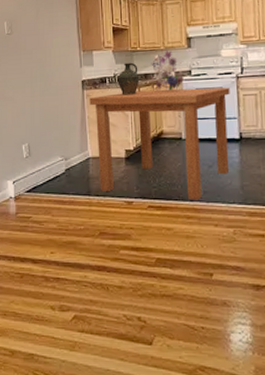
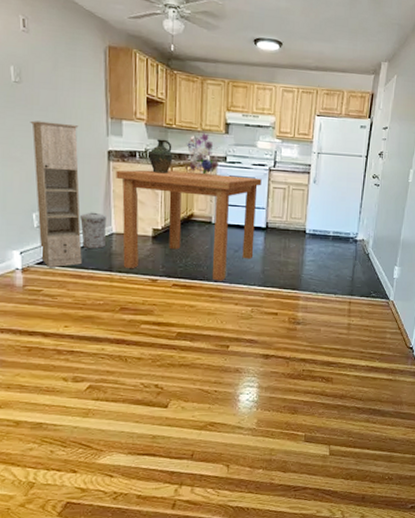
storage cabinet: none [19,62,64,194] -> present [30,120,82,267]
trash can: none [61,139,84,174] -> present [80,212,107,248]

